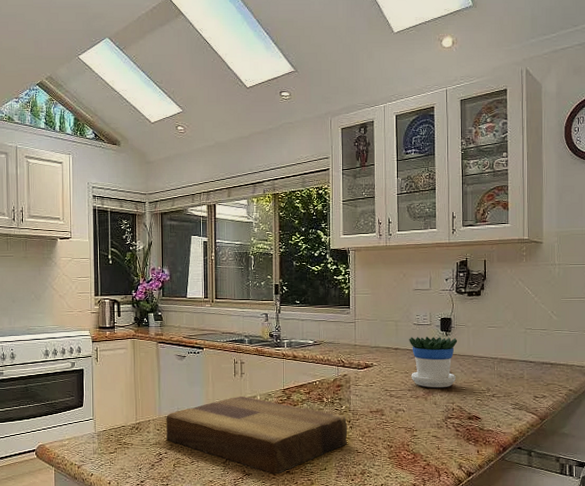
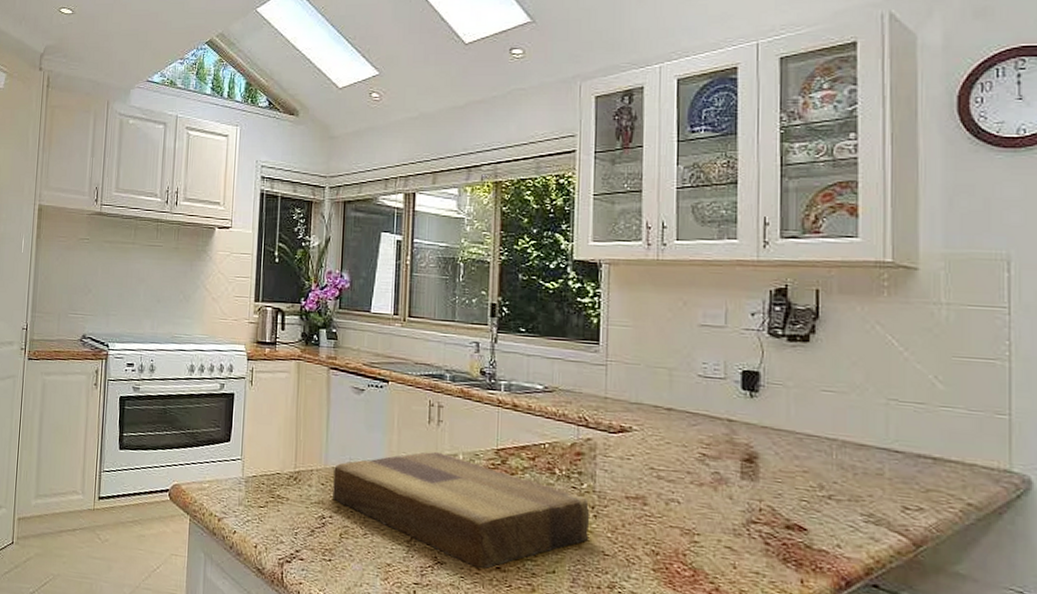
flowerpot: present [409,337,458,388] -> none [690,394,770,476]

